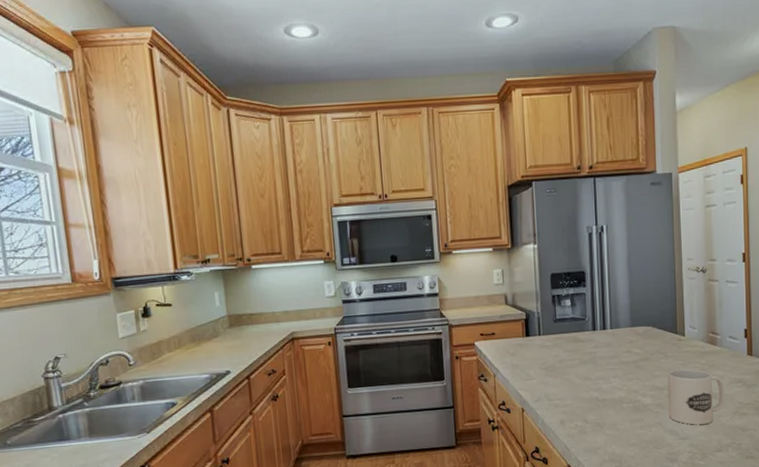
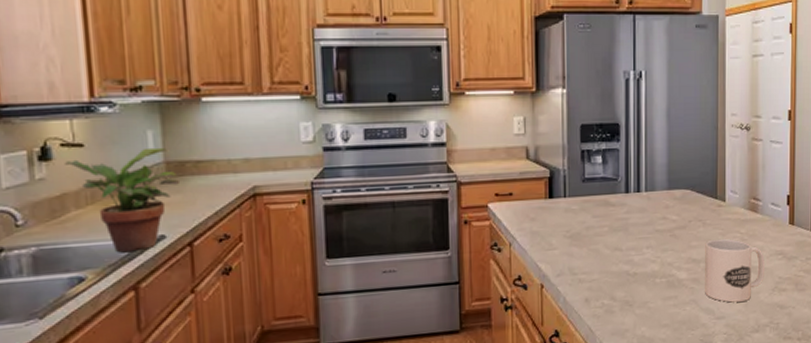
potted plant: none [159,305,239,385] -> present [64,148,181,253]

